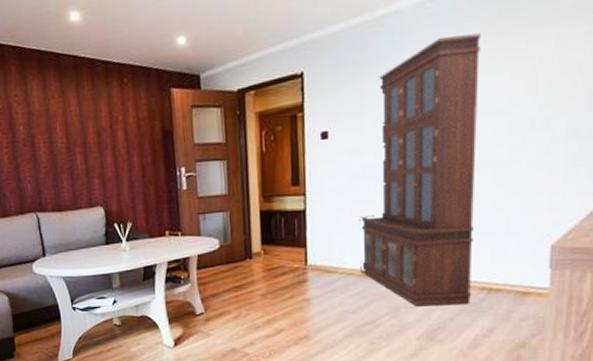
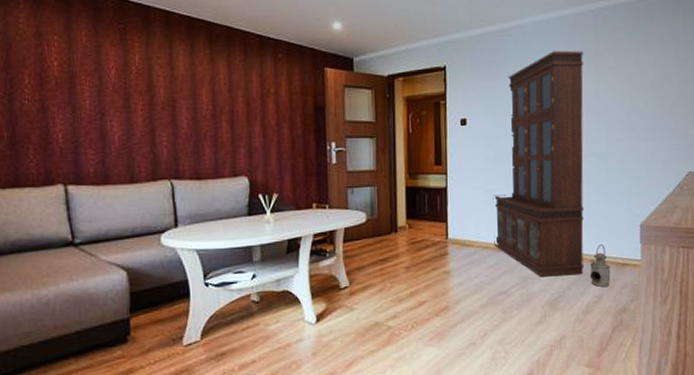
lantern: none [478,270,507,318] -> present [590,244,611,287]

